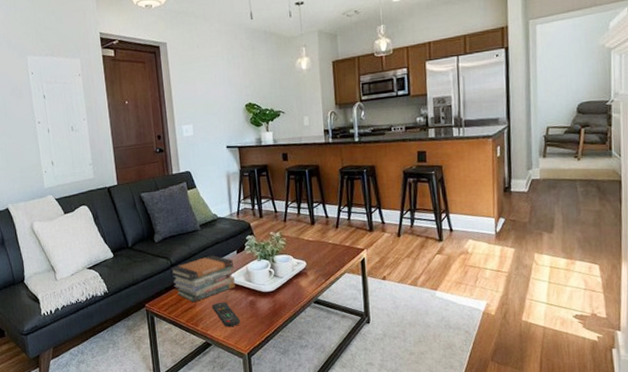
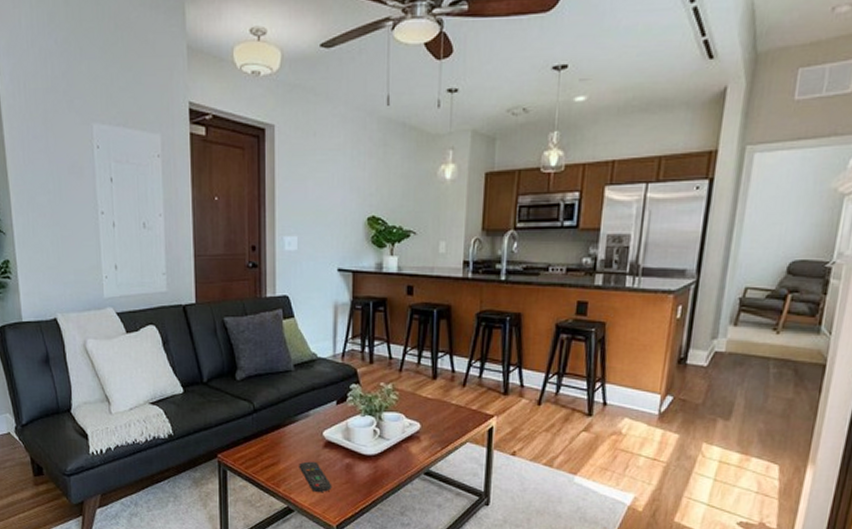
book stack: present [170,255,235,303] -> none [252,404,332,459]

